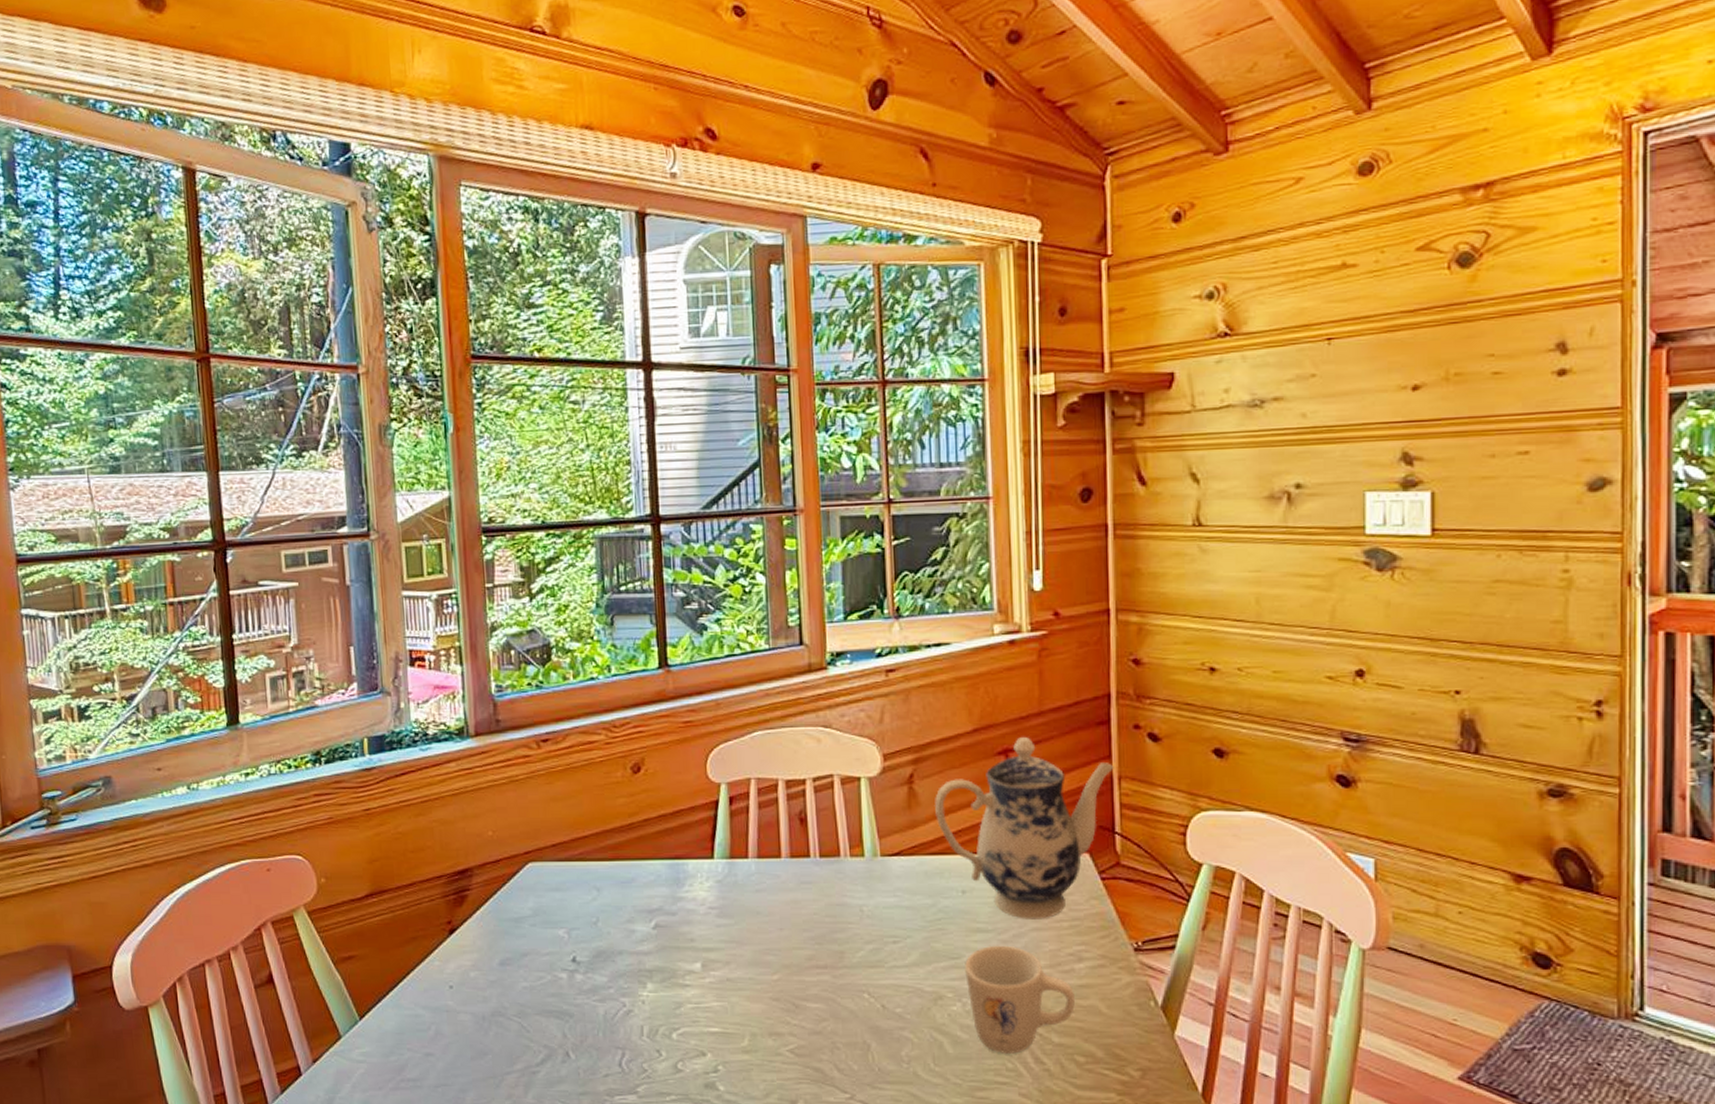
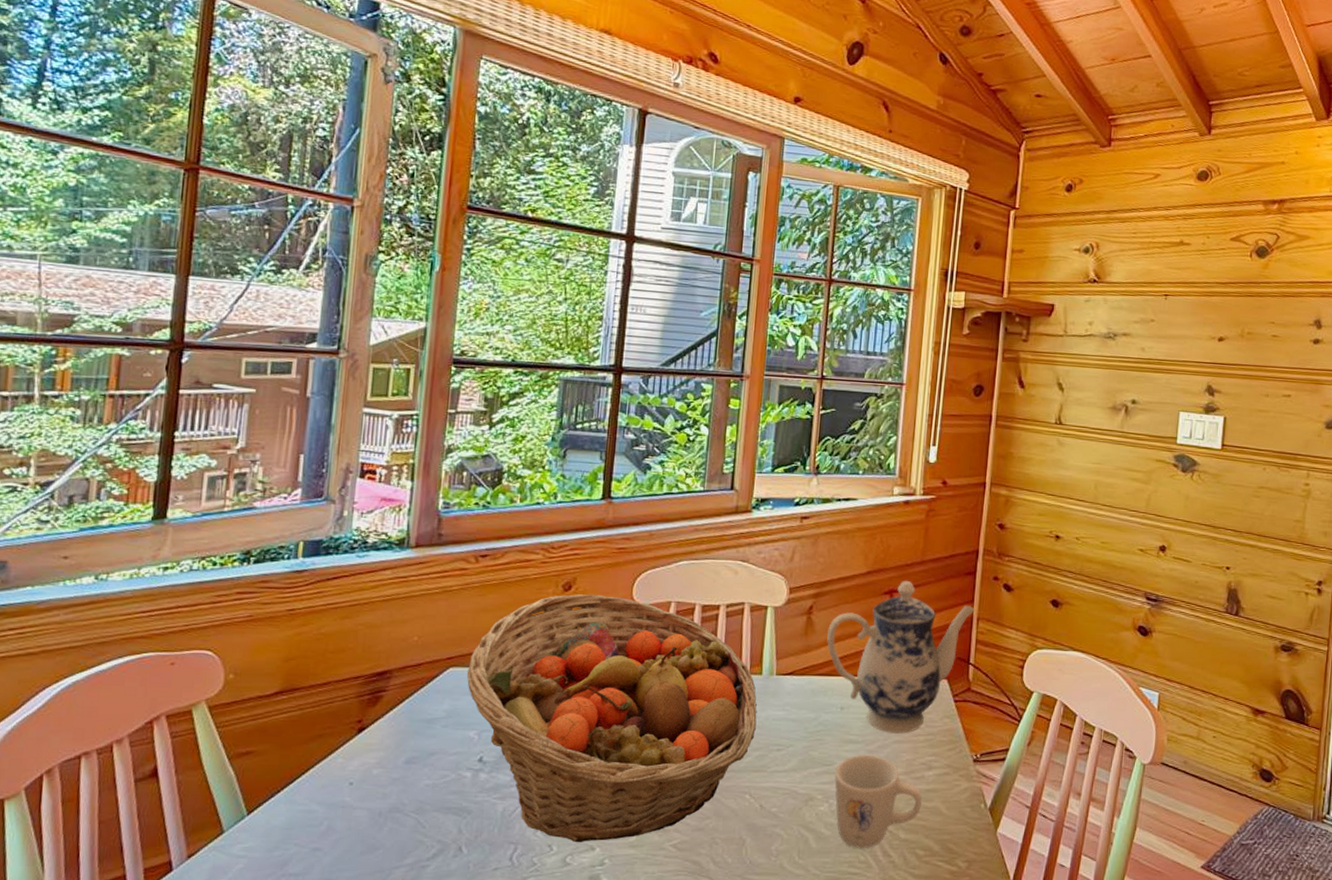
fruit basket: none [546,775,866,1048] -> present [466,594,757,843]

